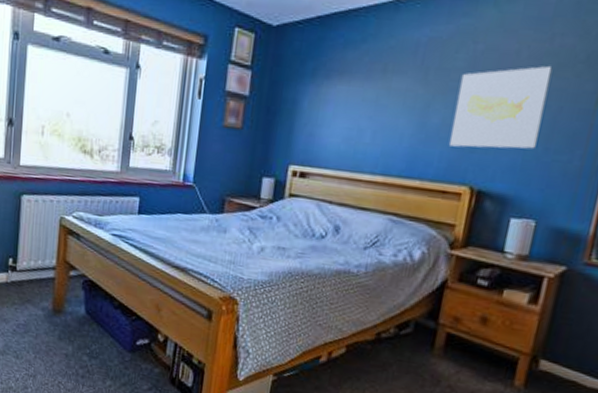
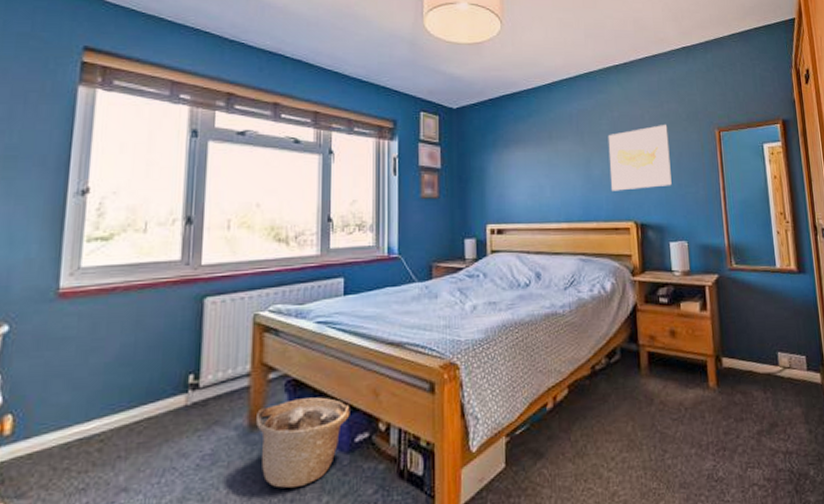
basket: none [58,297,135,368] -> present [256,397,350,488]

